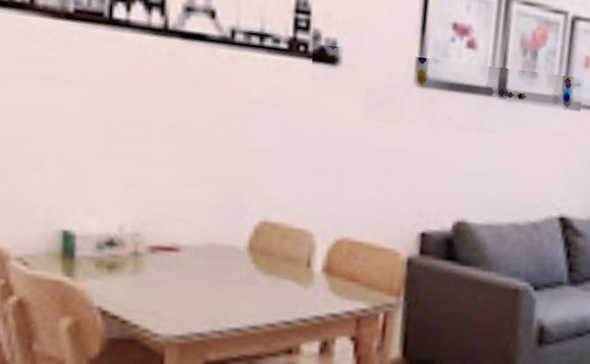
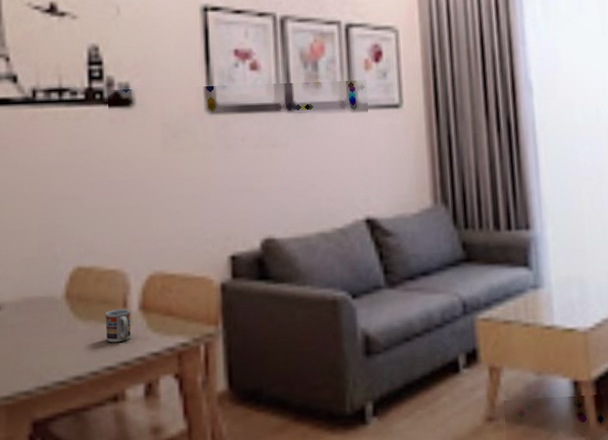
cup: none [286,267,313,300] -> present [105,308,132,343]

